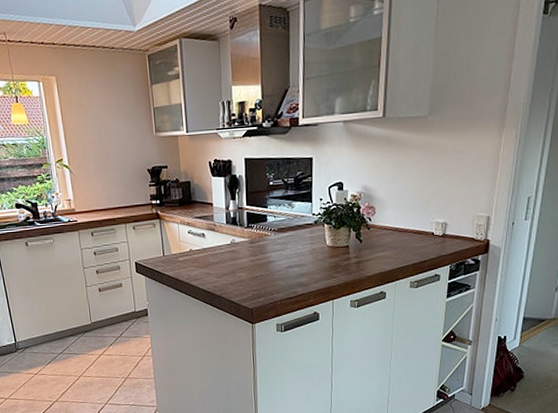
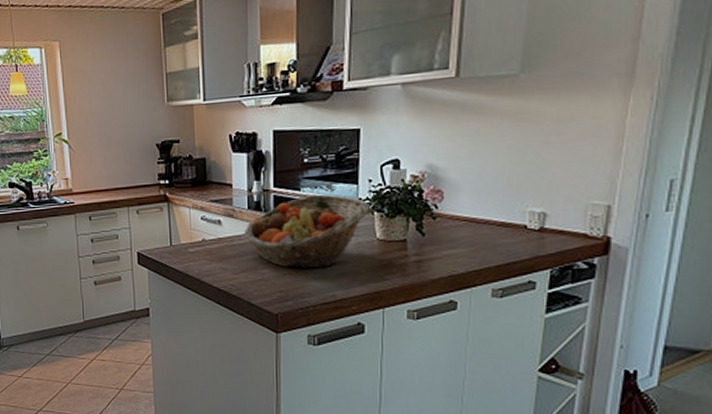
fruit basket: none [224,210,320,271] -> present [244,194,368,268]

